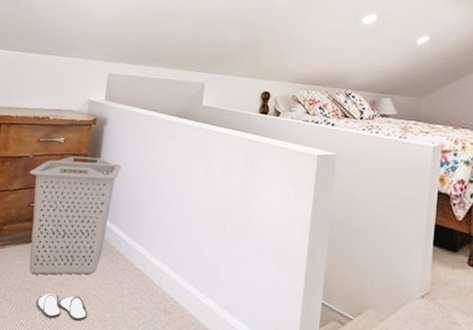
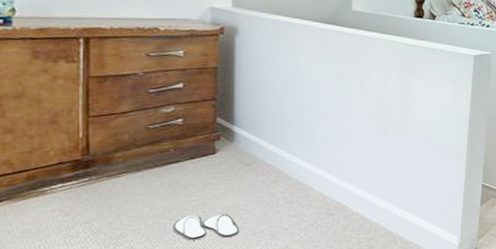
laundry basket: present [29,156,122,275] -> none [141,70,263,200]

